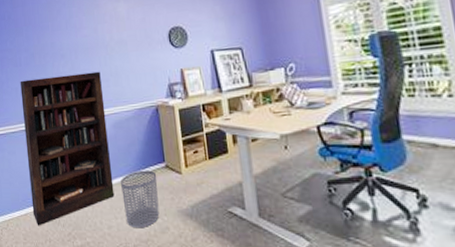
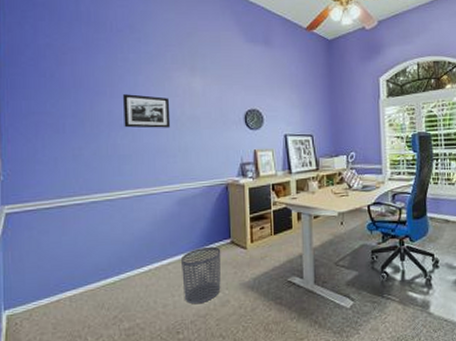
bookcase: present [20,71,115,226] -> none [62,146,173,313]
picture frame: none [62,25,102,57] -> present [123,94,171,128]

